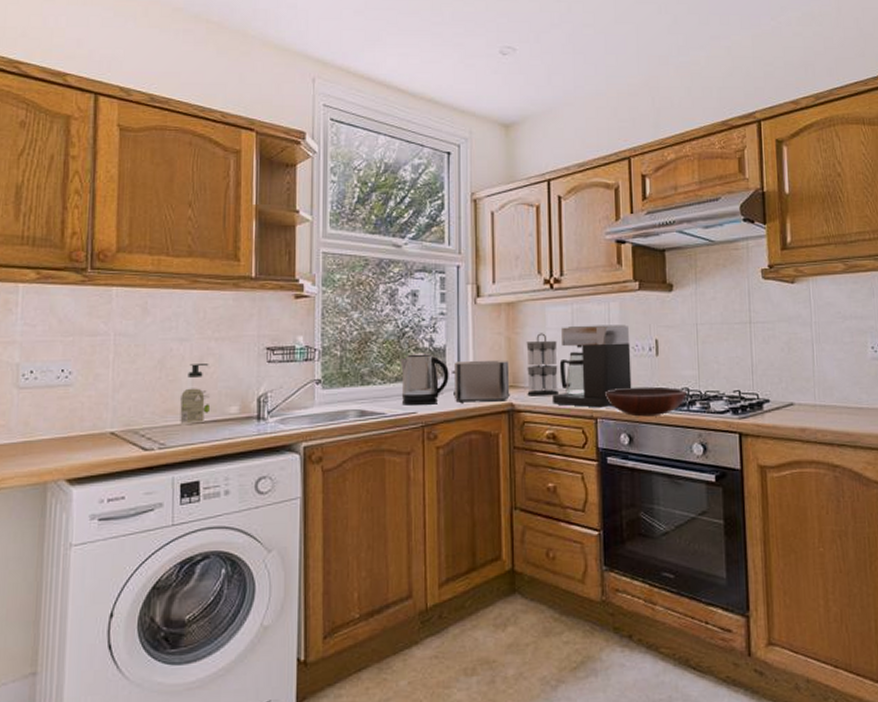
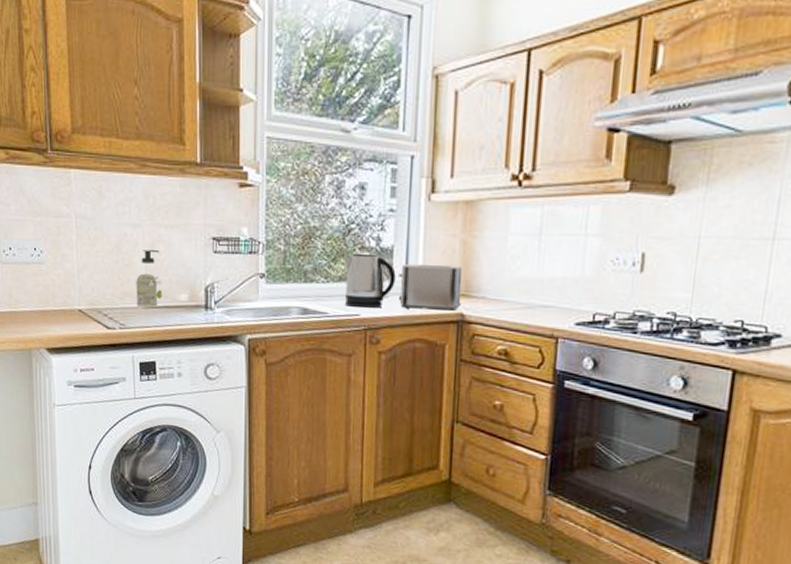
spice rack: present [526,333,559,396] -> none [480,238,521,309]
coffee maker: present [551,324,632,408] -> none [507,231,610,327]
wooden bowl: present [604,386,687,417] -> none [569,306,673,342]

